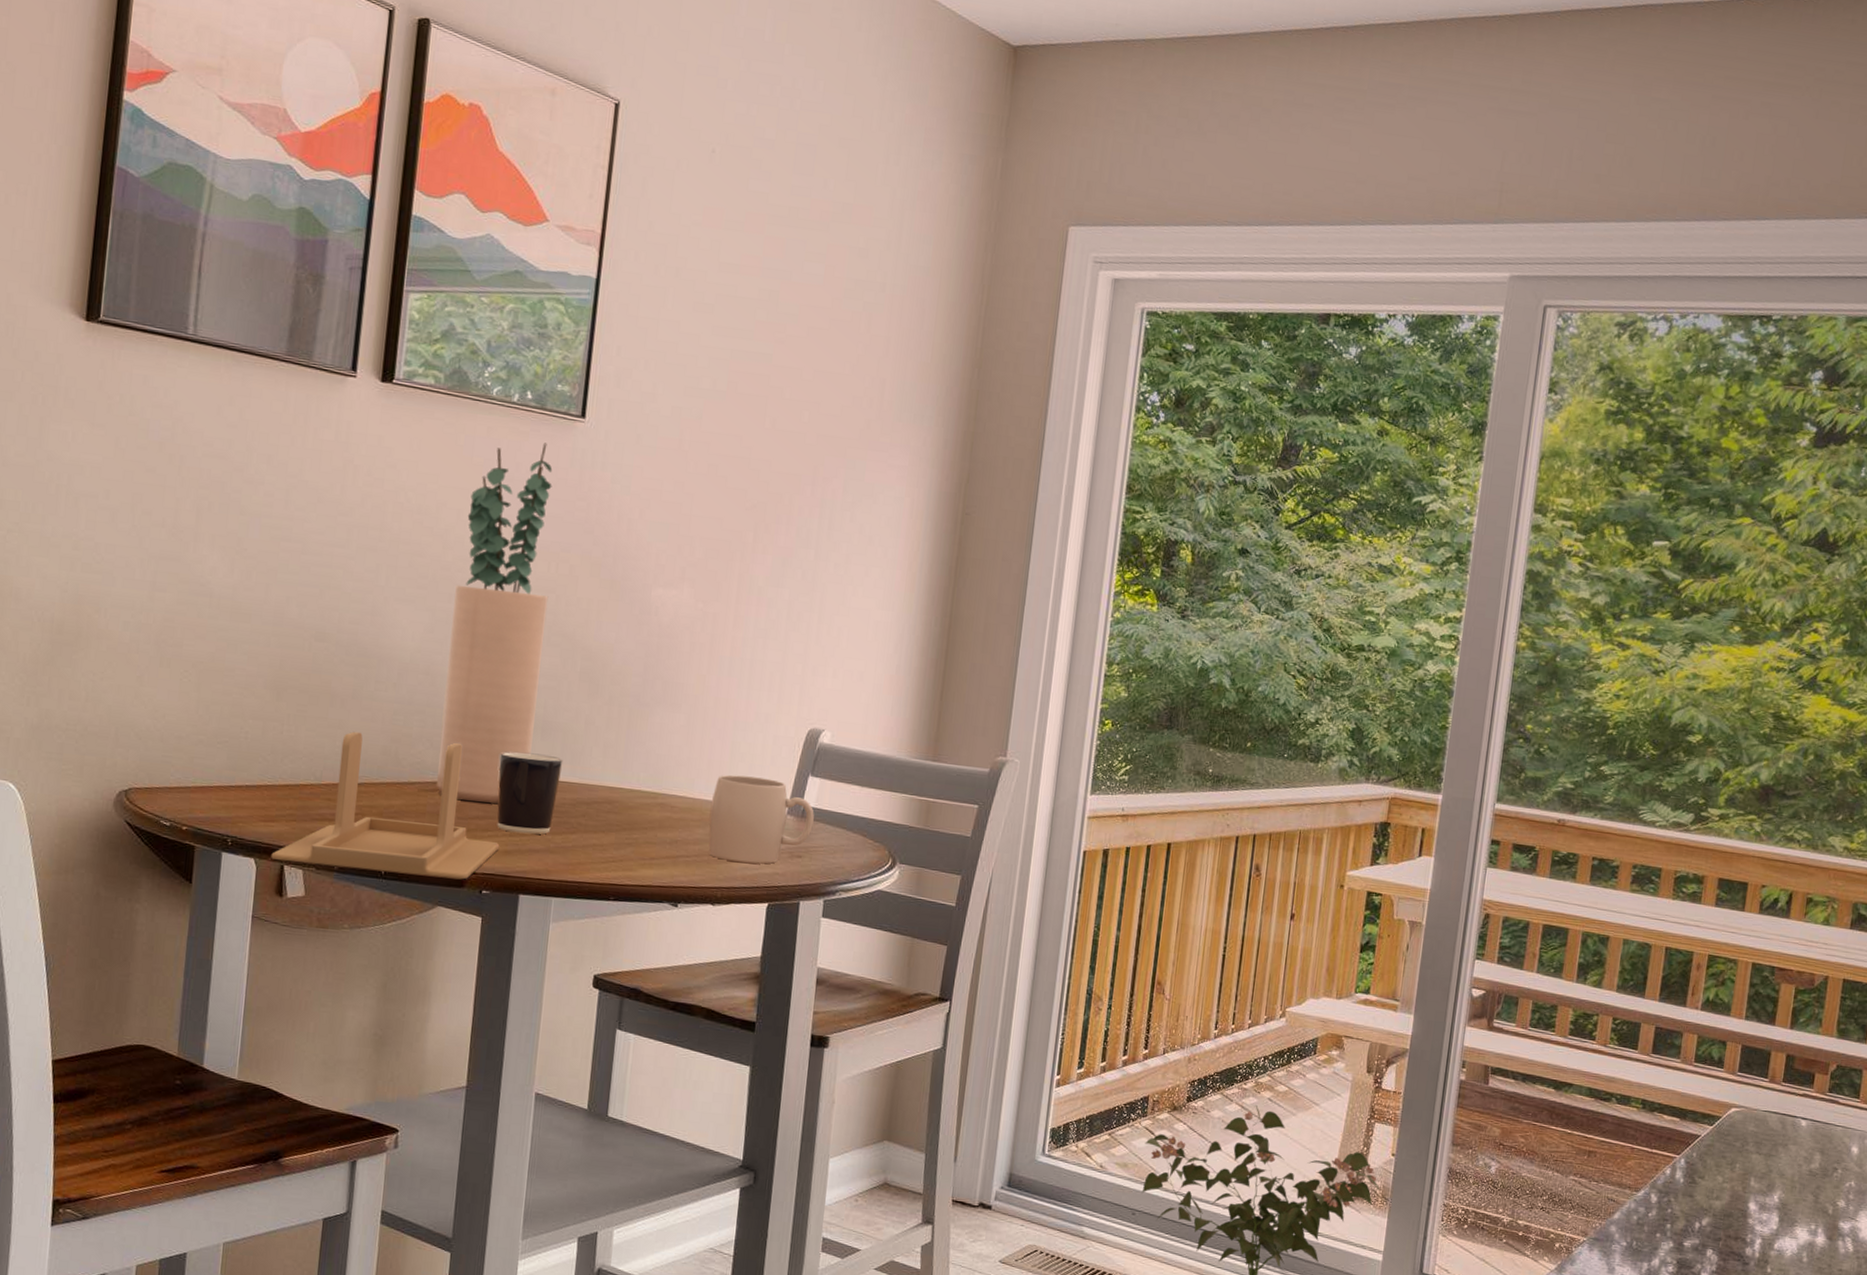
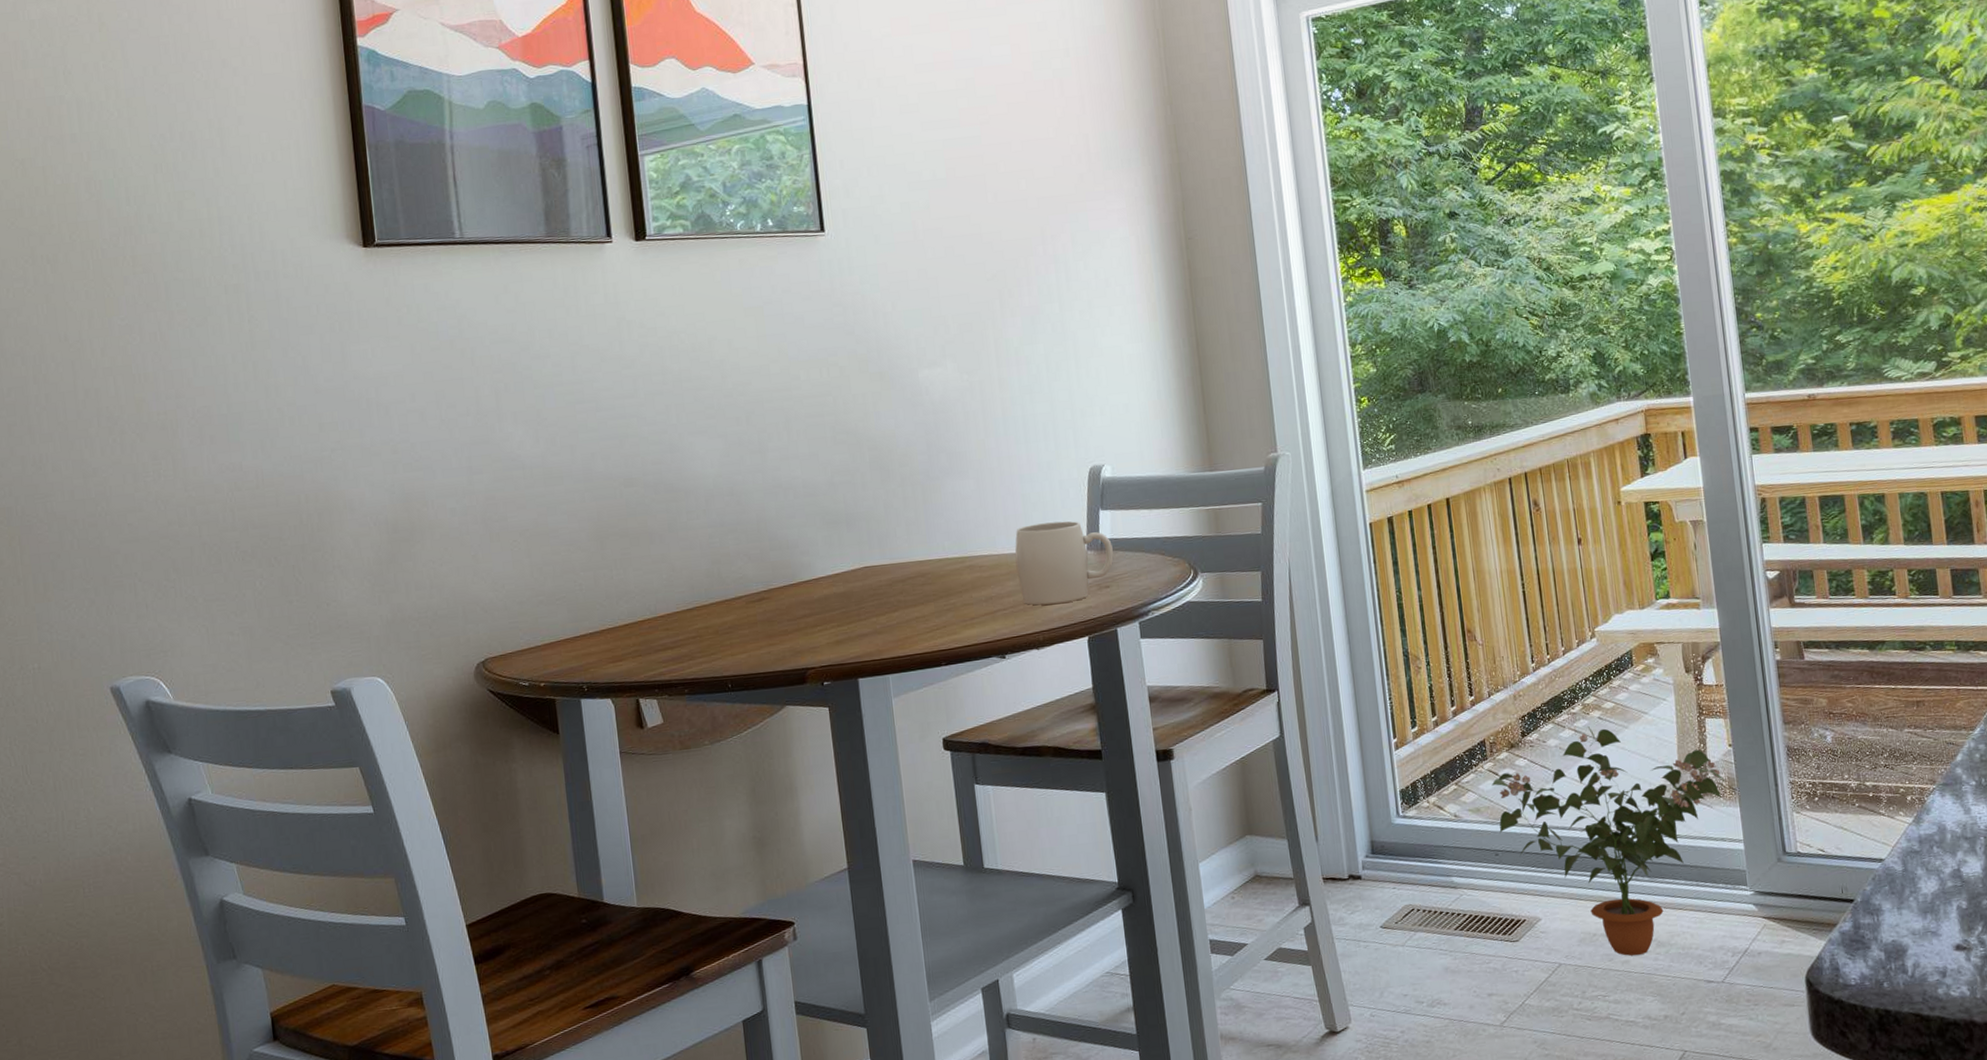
napkin holder: present [271,731,500,880] -> none [625,552,831,695]
vase: present [436,442,553,804] -> none [737,261,841,603]
mug: present [497,752,563,835] -> none [812,544,874,623]

